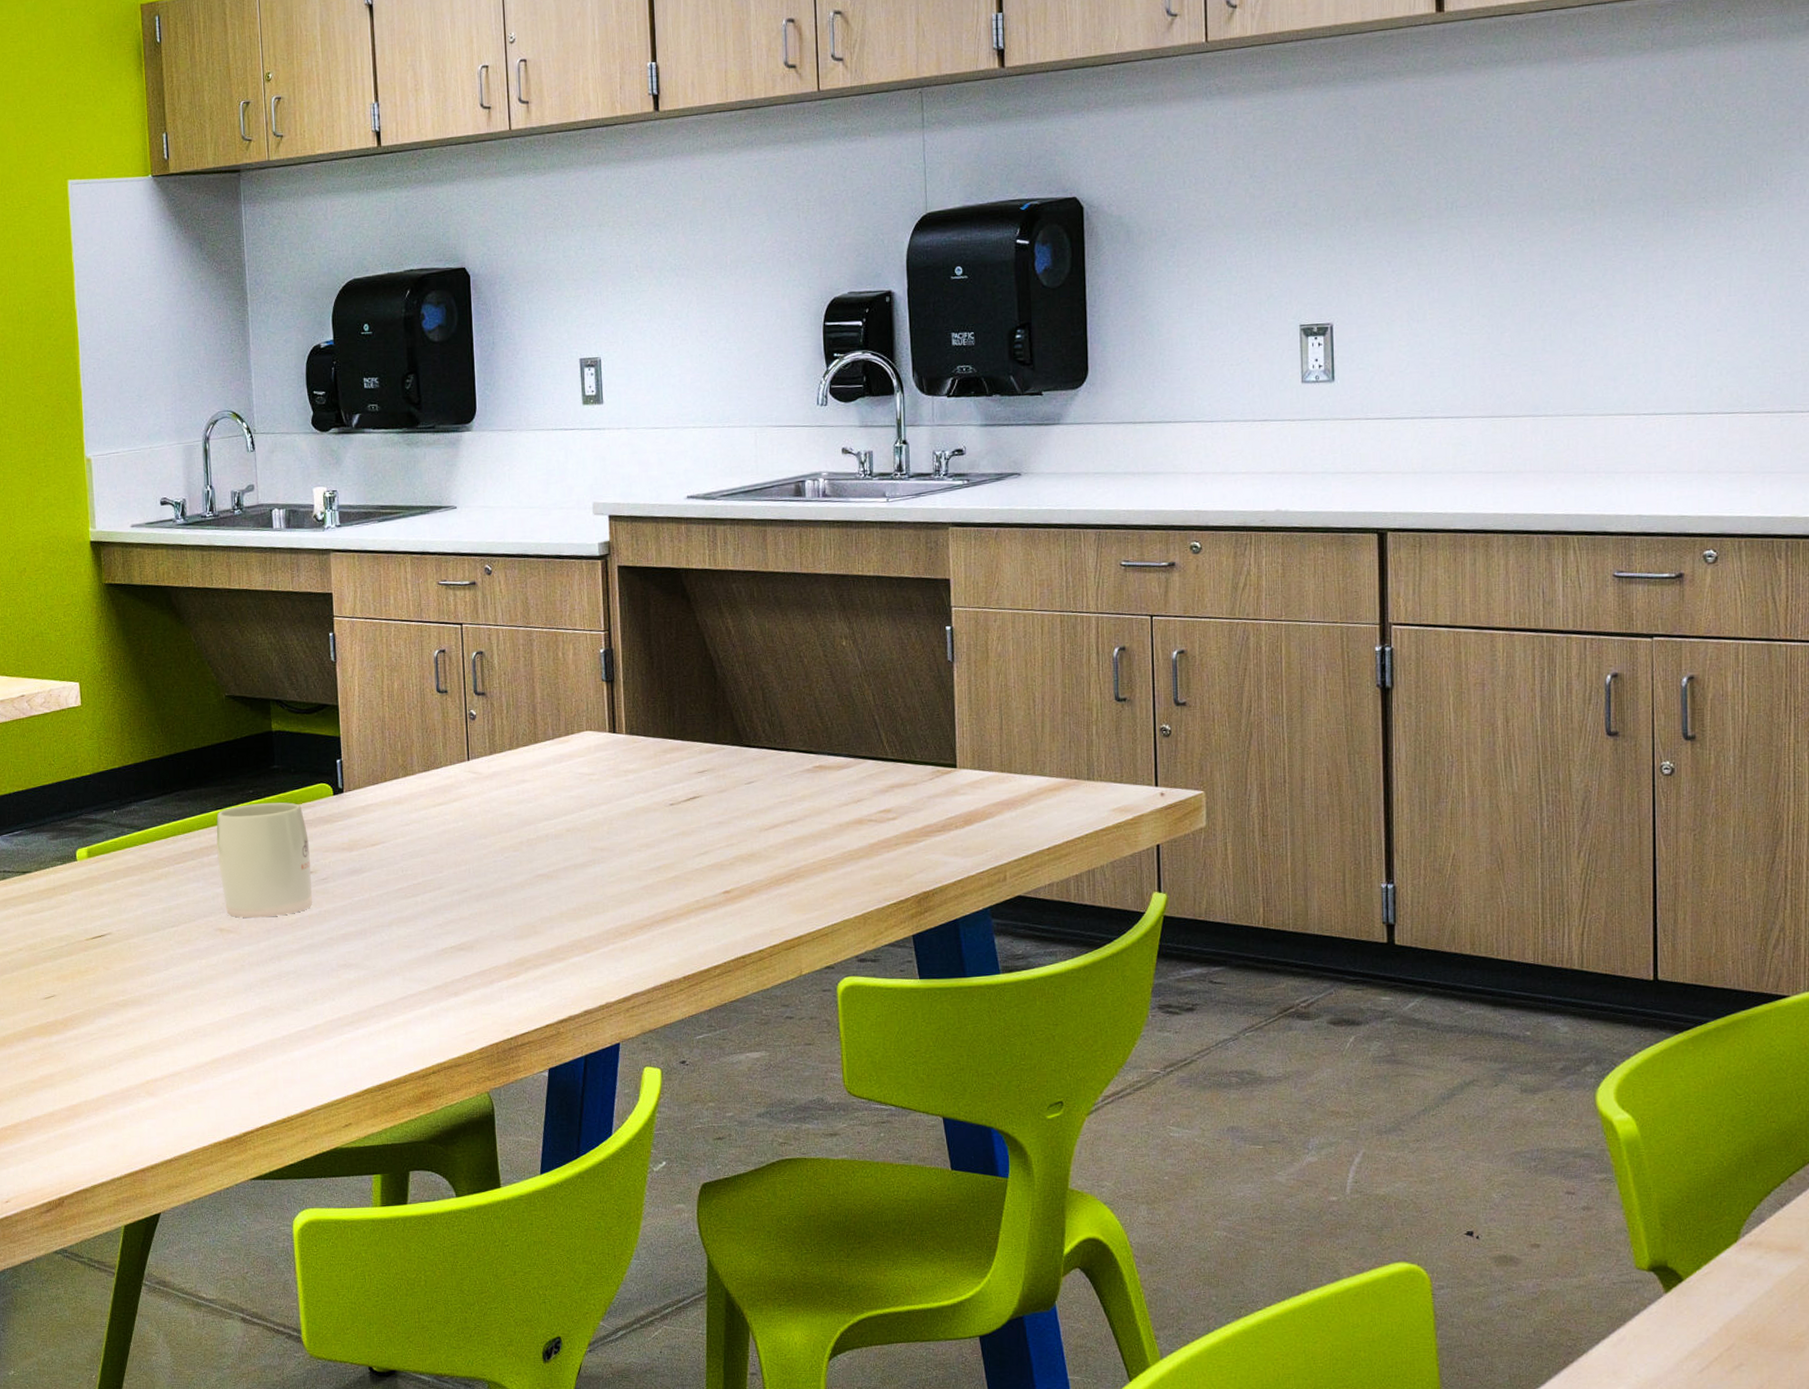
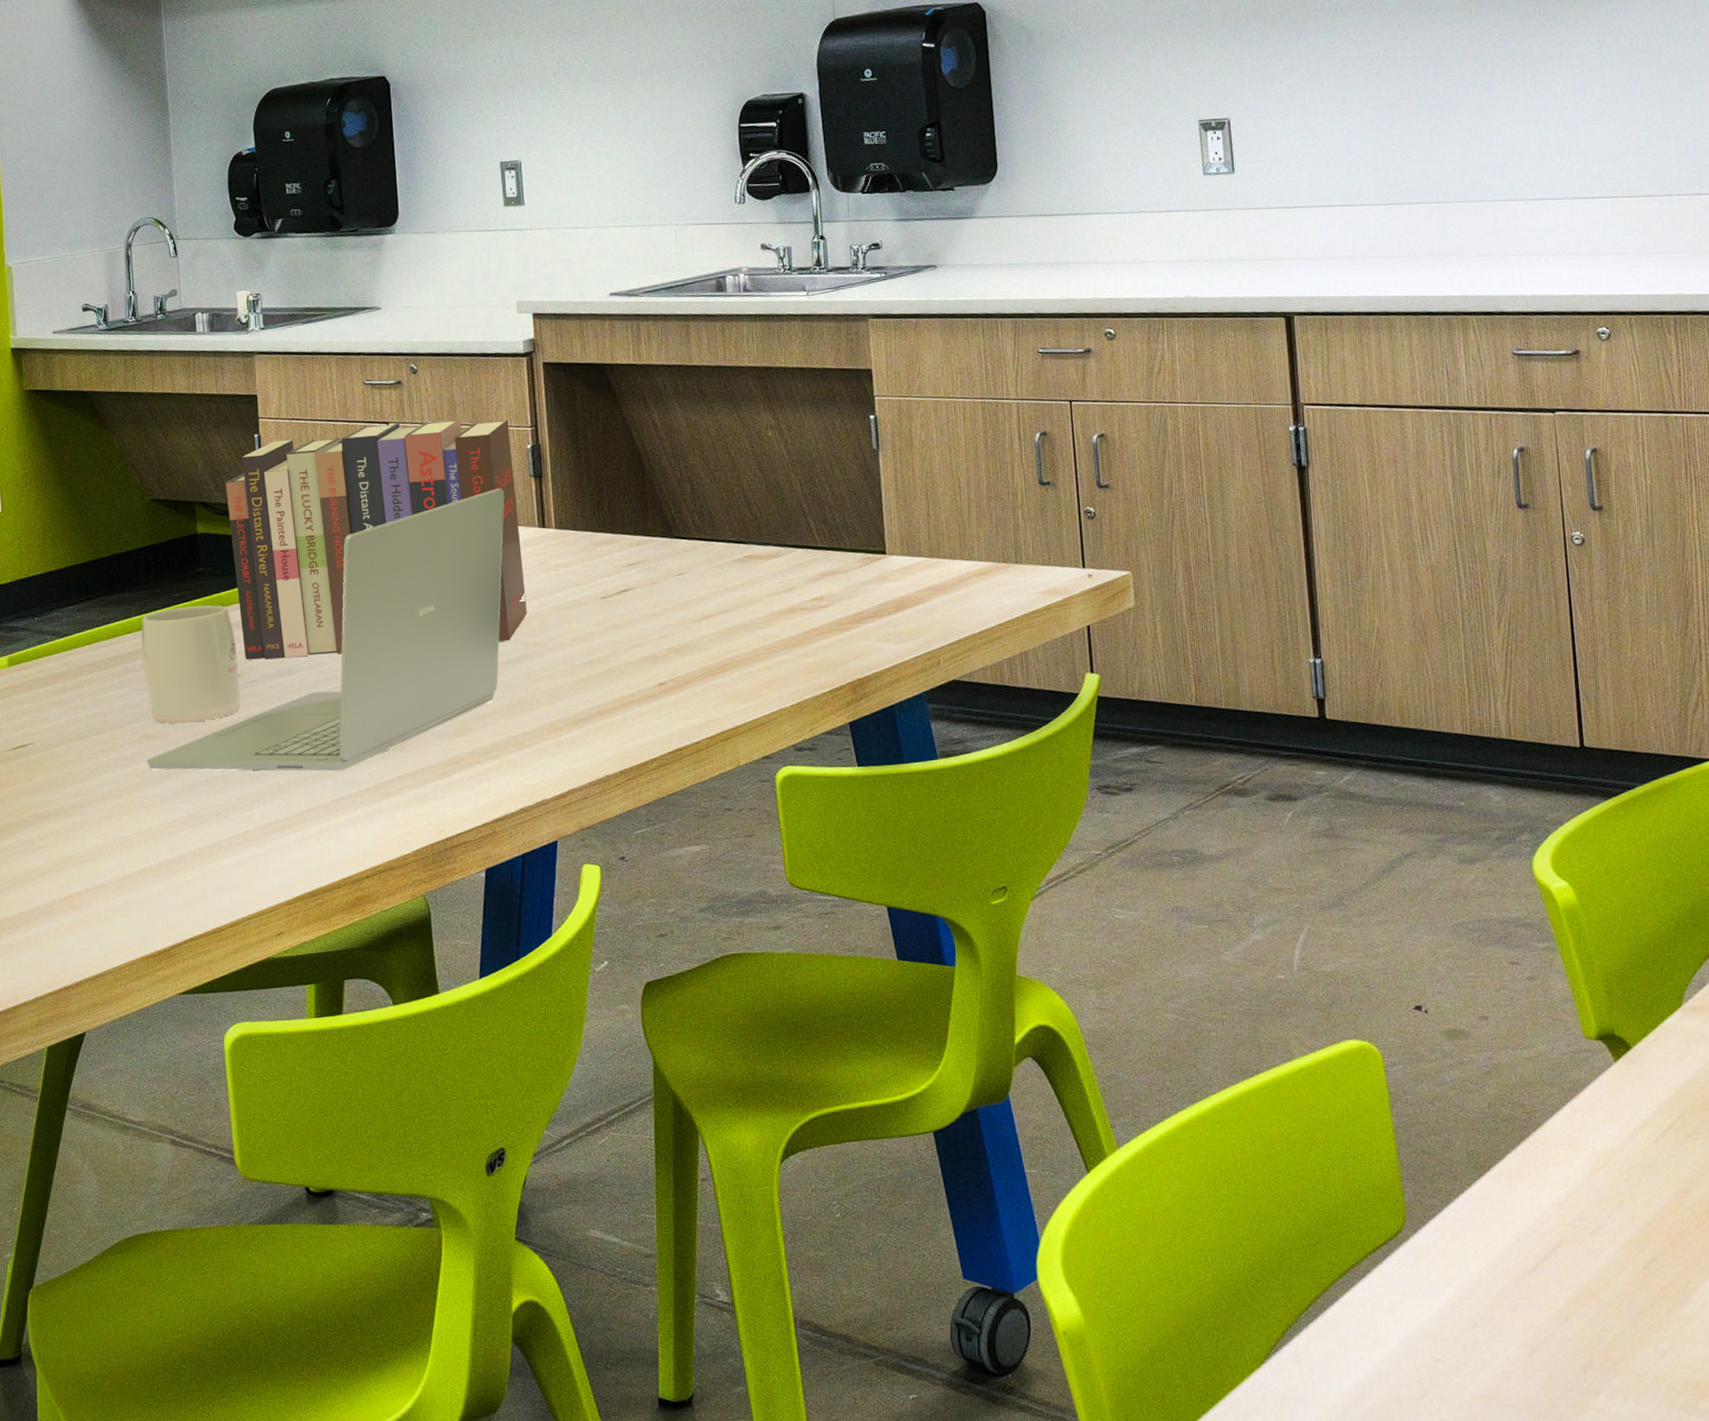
laptop: none [220,693,576,969] -> present [146,489,504,772]
books: none [300,622,596,858] -> present [225,419,527,660]

